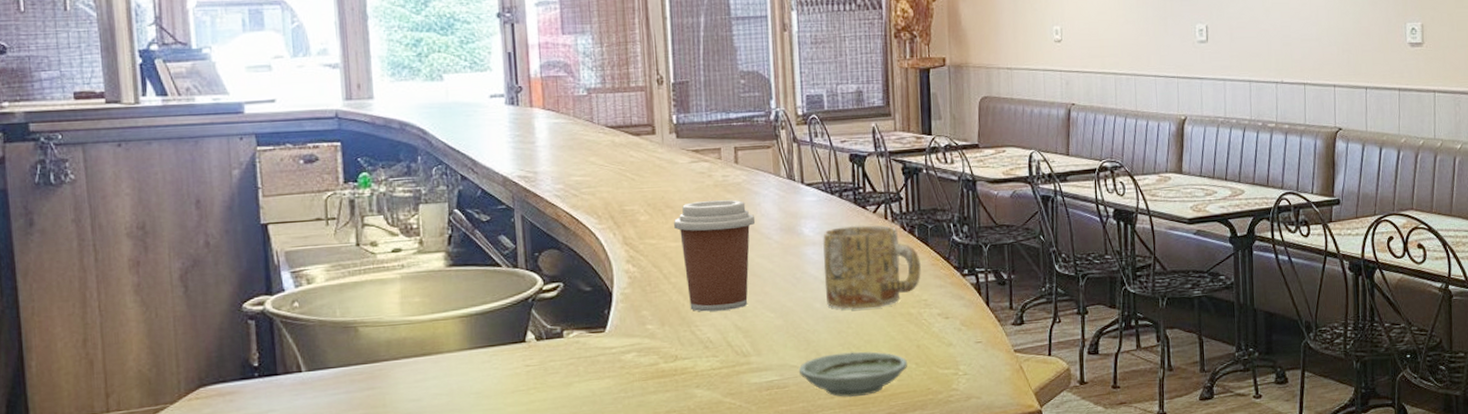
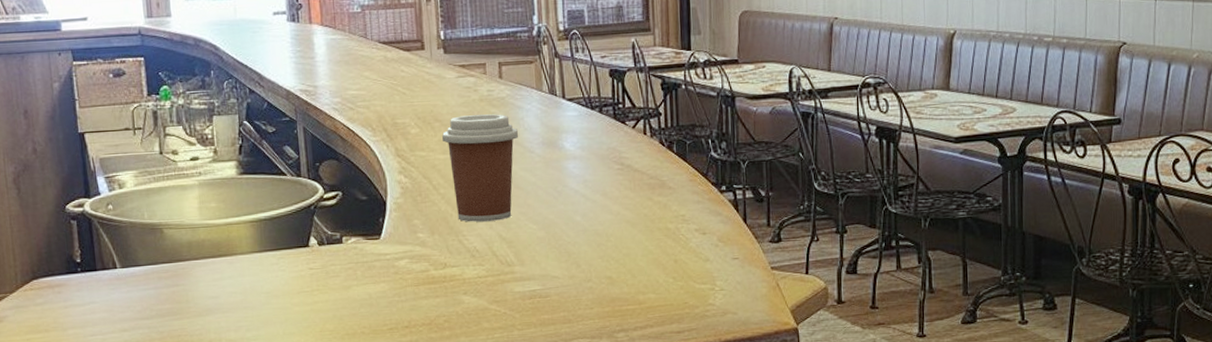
saucer: present [798,351,907,398] -> none [560,264,665,309]
mug: present [822,225,921,310] -> none [582,140,679,223]

